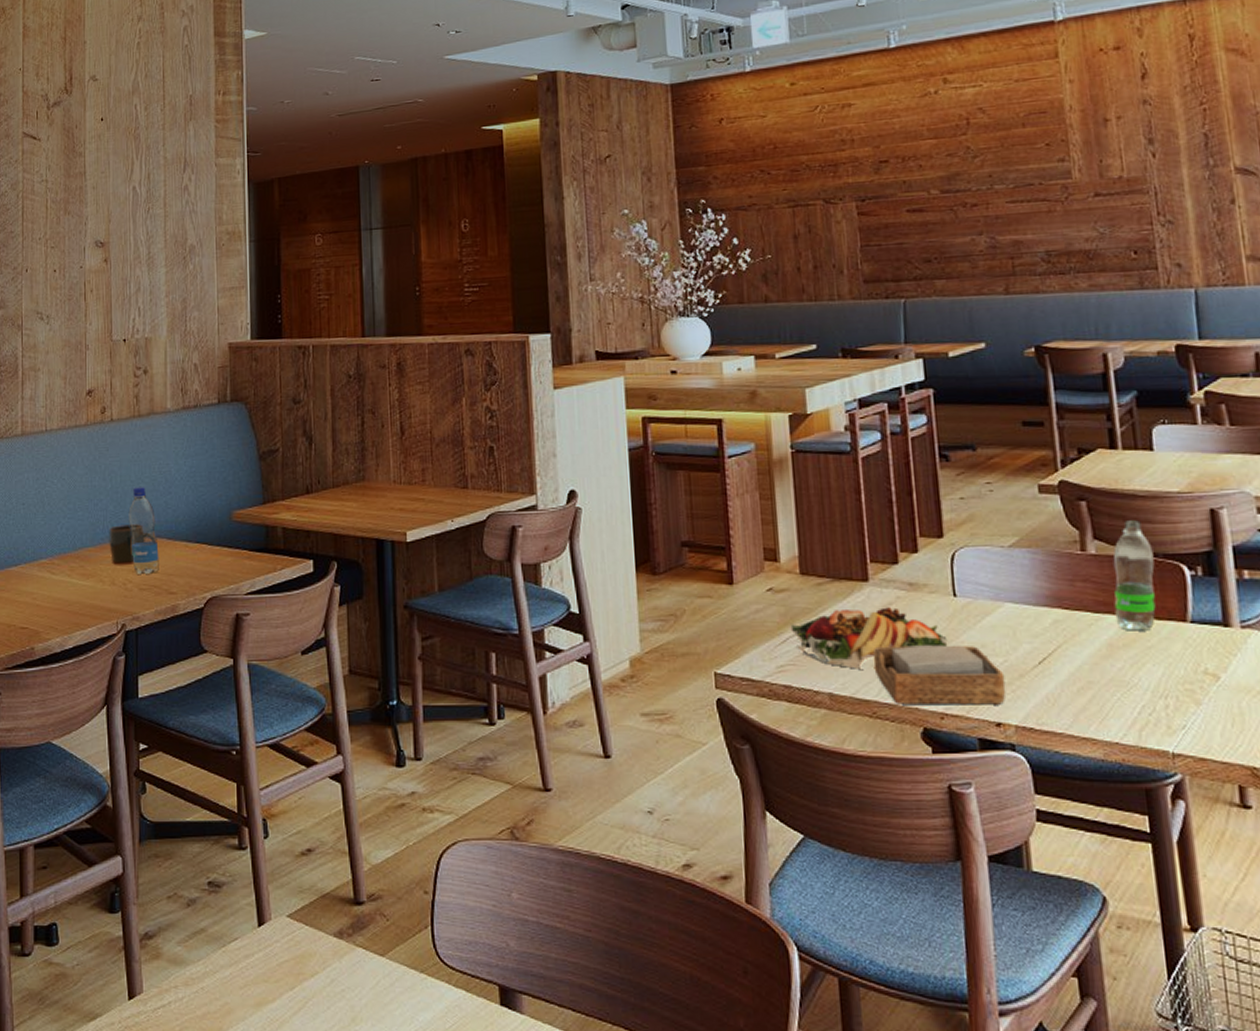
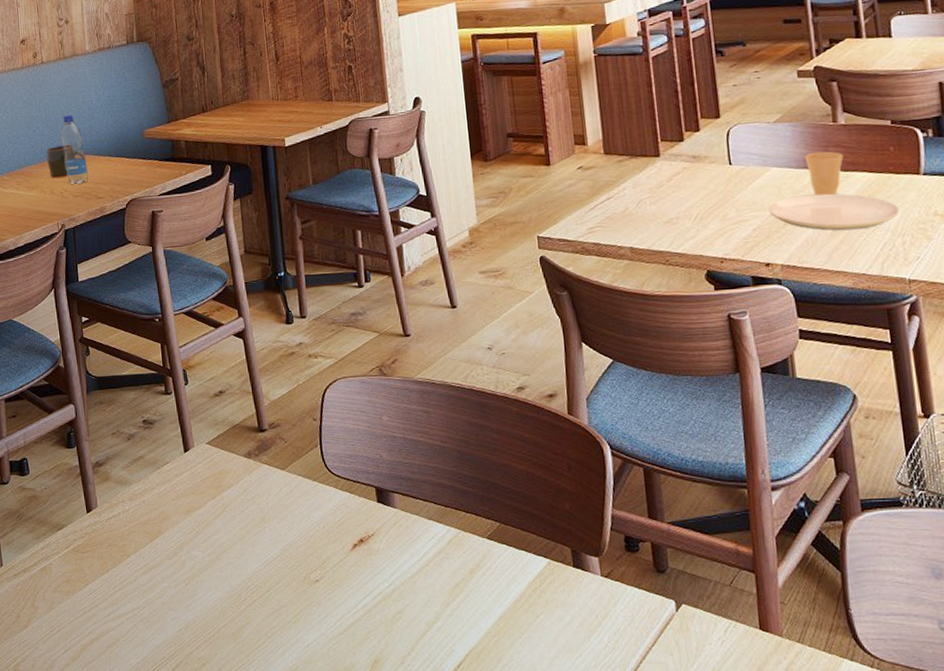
salad: present [789,607,948,669] -> none [596,176,726,227]
napkin holder: present [873,645,1006,705] -> none [665,203,774,253]
plate: none [1000,639,1162,687] -> present [768,193,900,231]
cup: none [1047,586,1094,642] -> present [805,151,844,196]
bottle: present [1112,520,1156,631] -> none [859,95,895,185]

